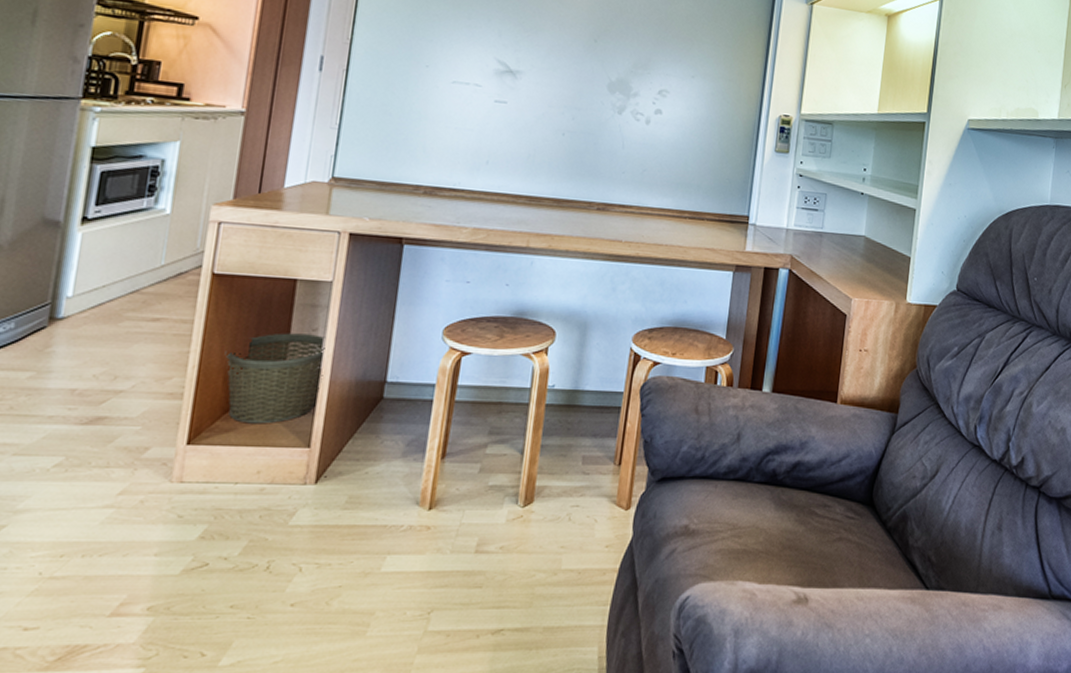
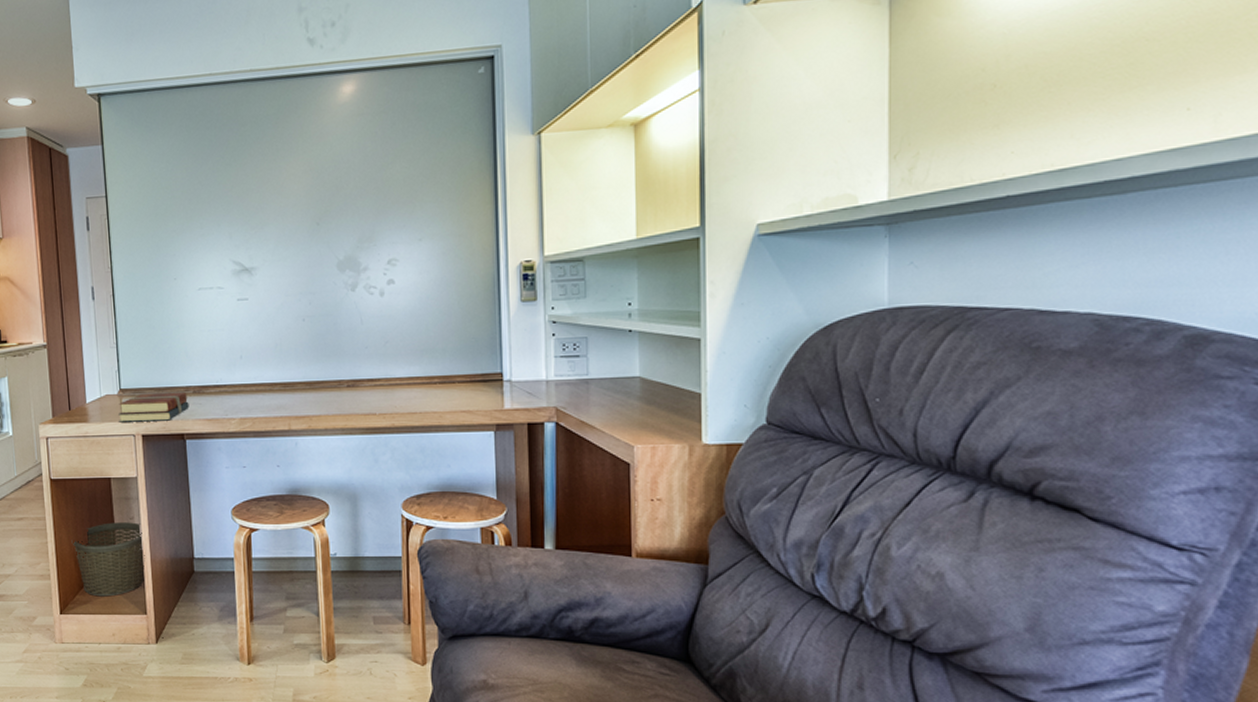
books: none [323,185,416,221] -> present [118,392,189,422]

